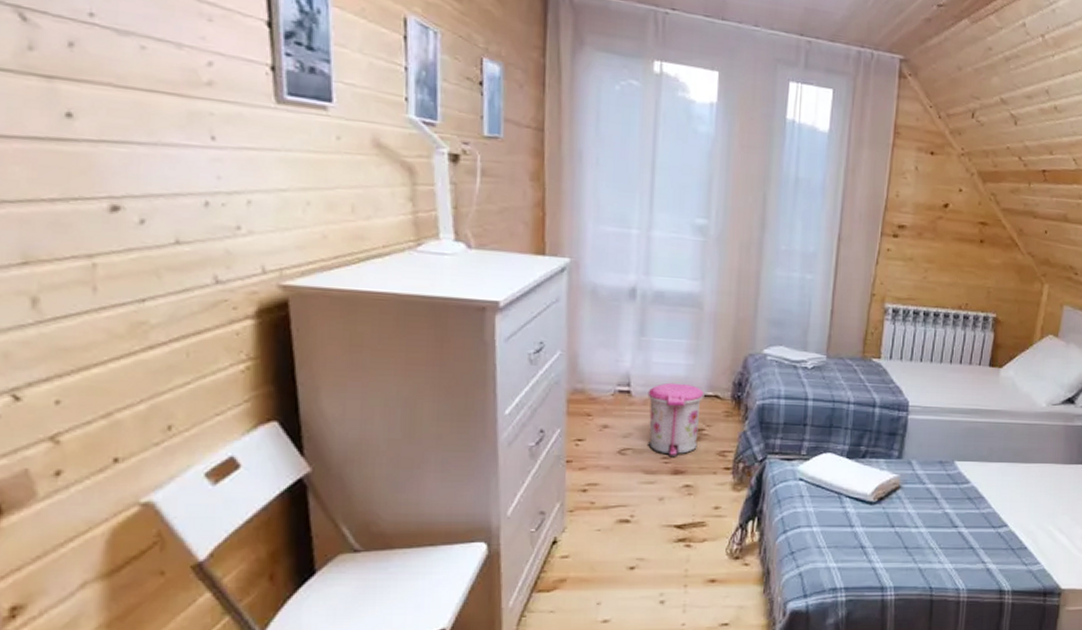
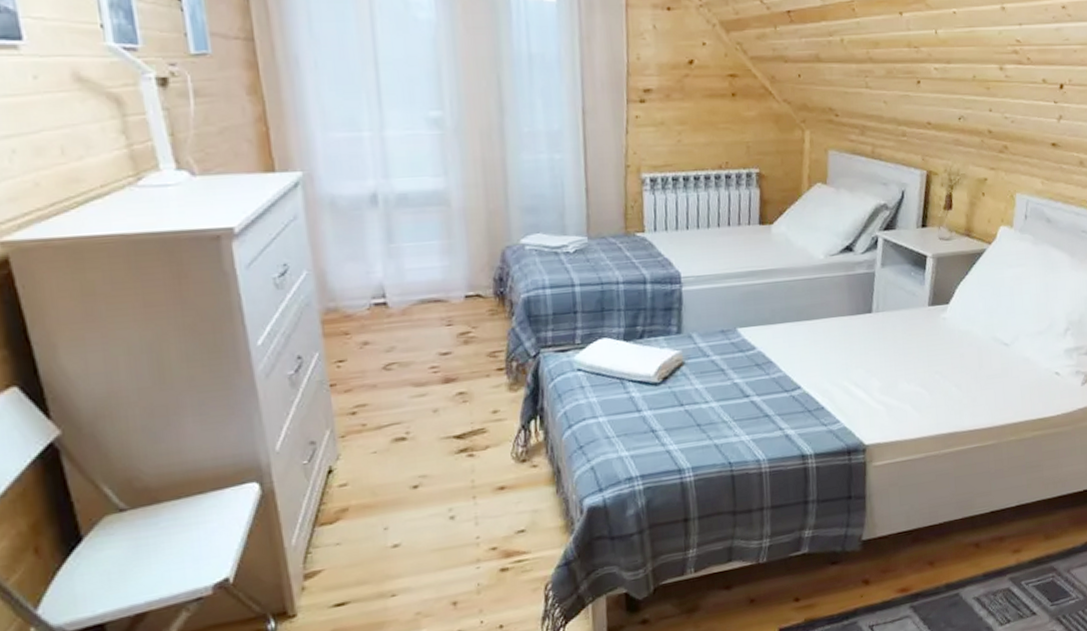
trash can: present [647,382,705,457] -> none [405,287,466,365]

